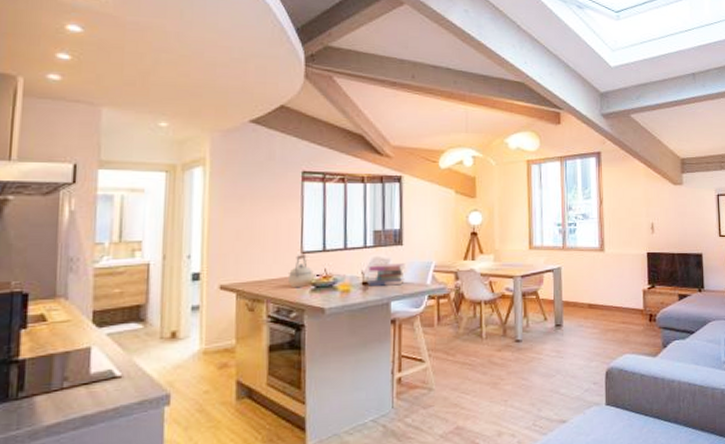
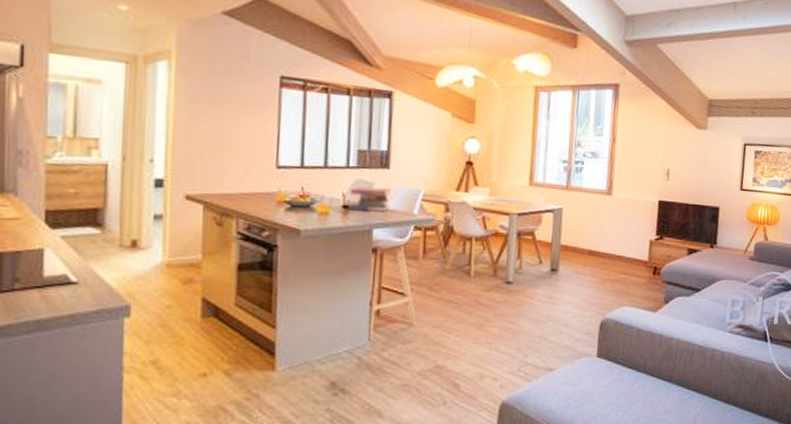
kettle: present [287,254,314,288] -> none [260,168,290,206]

